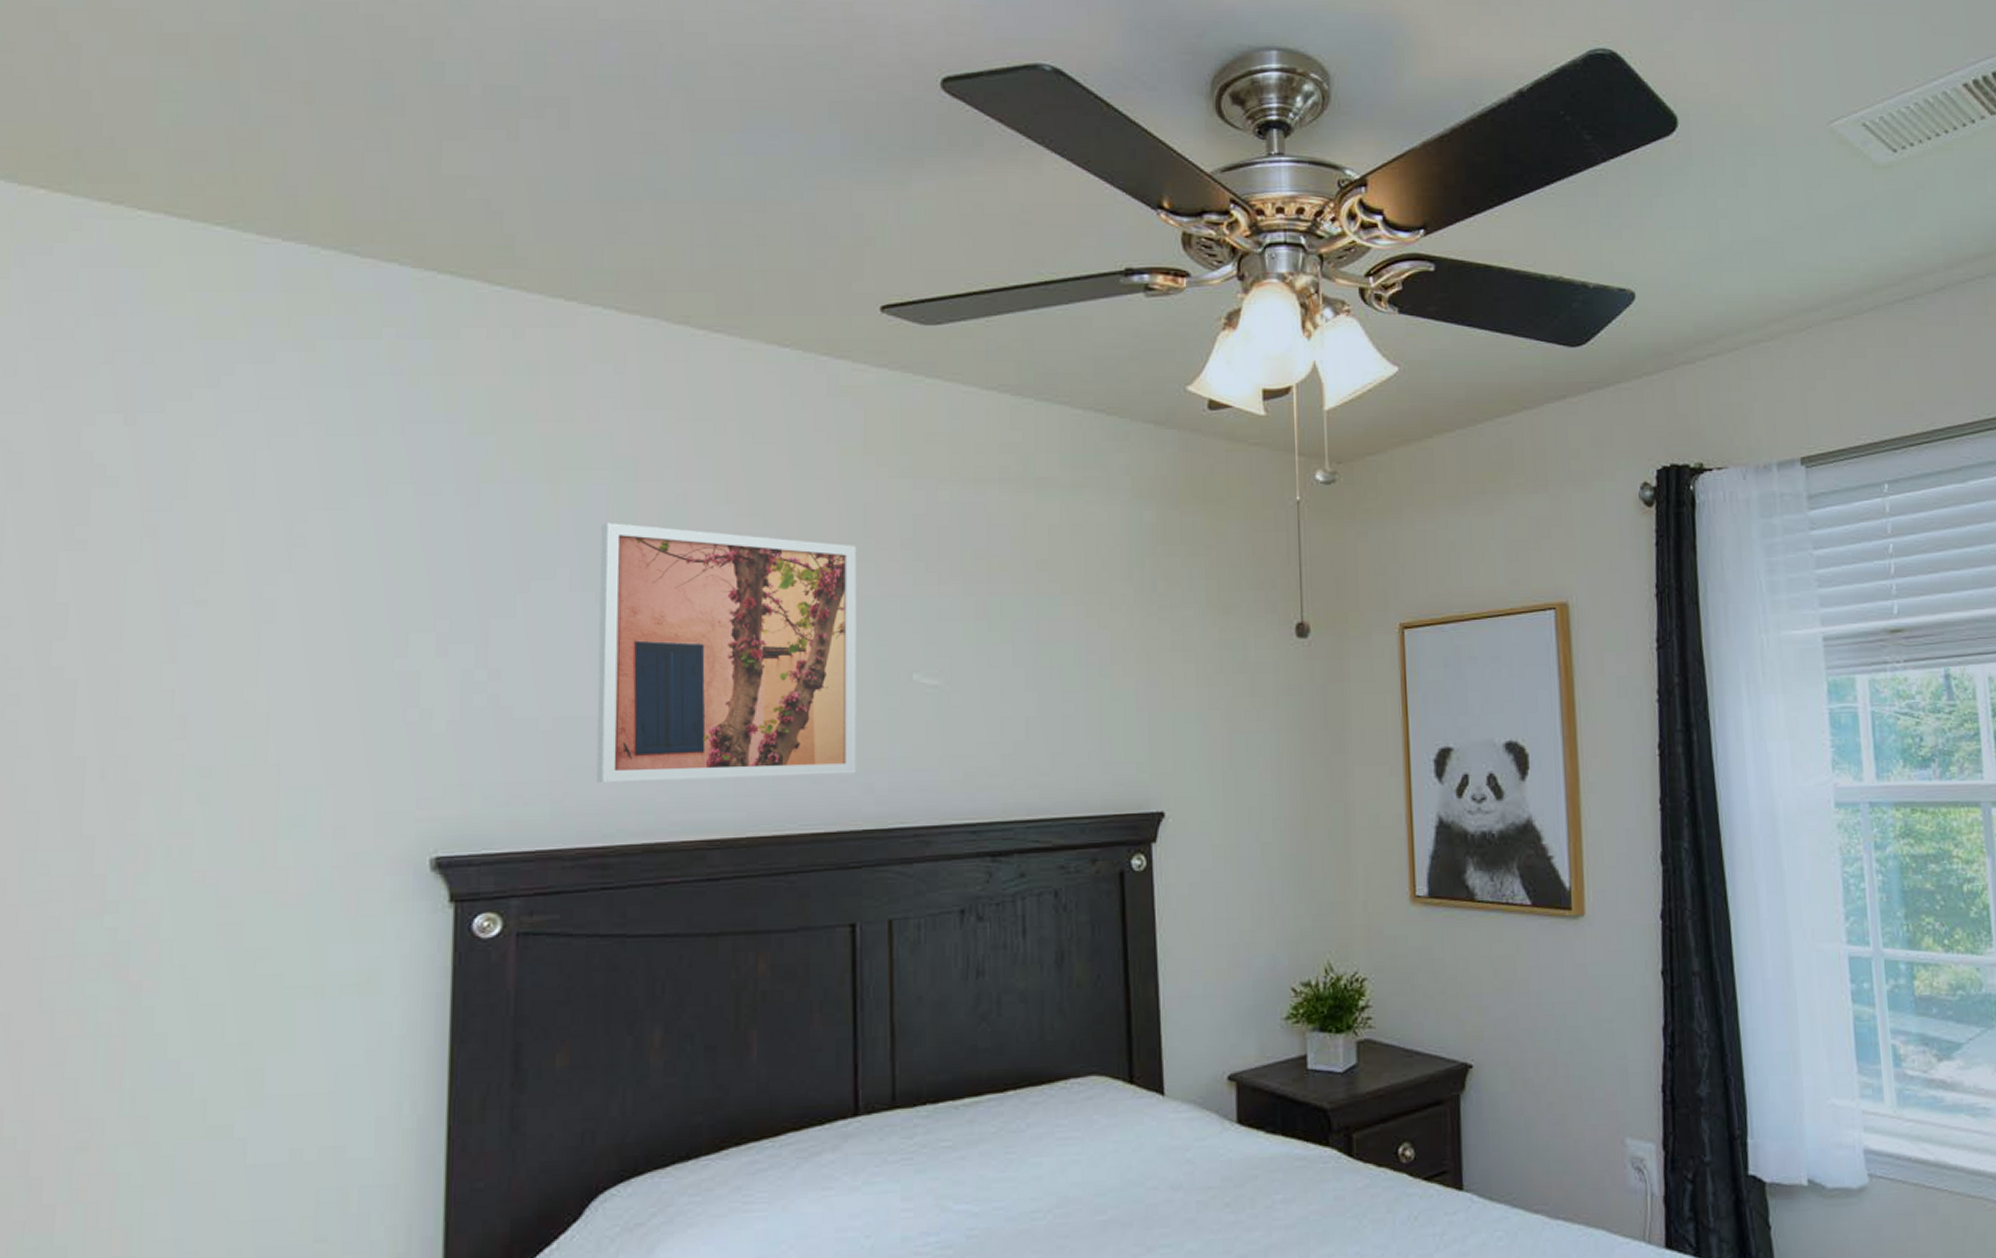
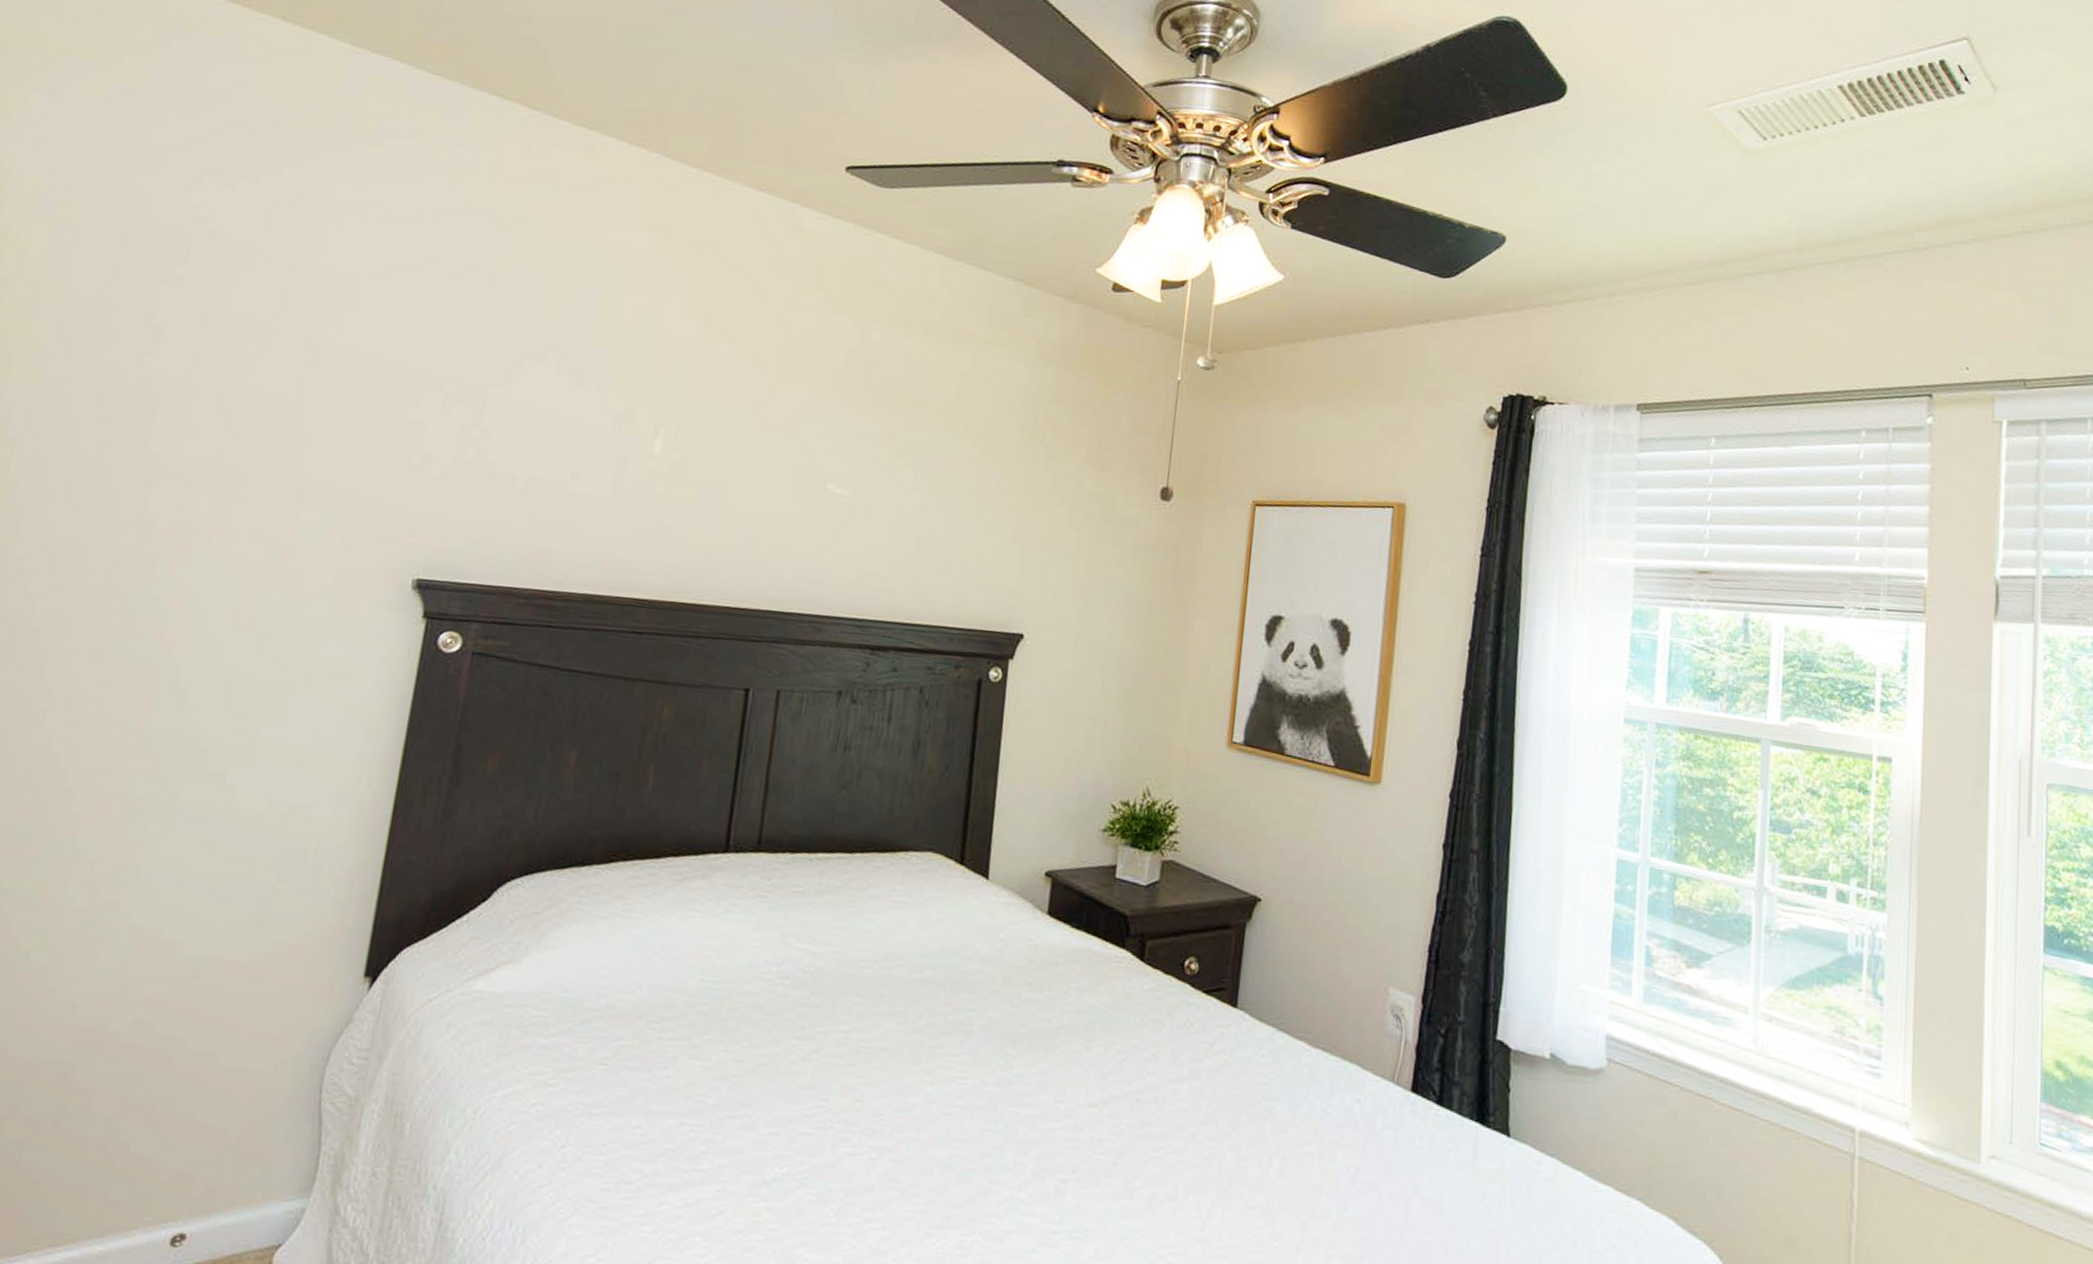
wall art: present [596,523,857,784] -> none [555,320,797,561]

